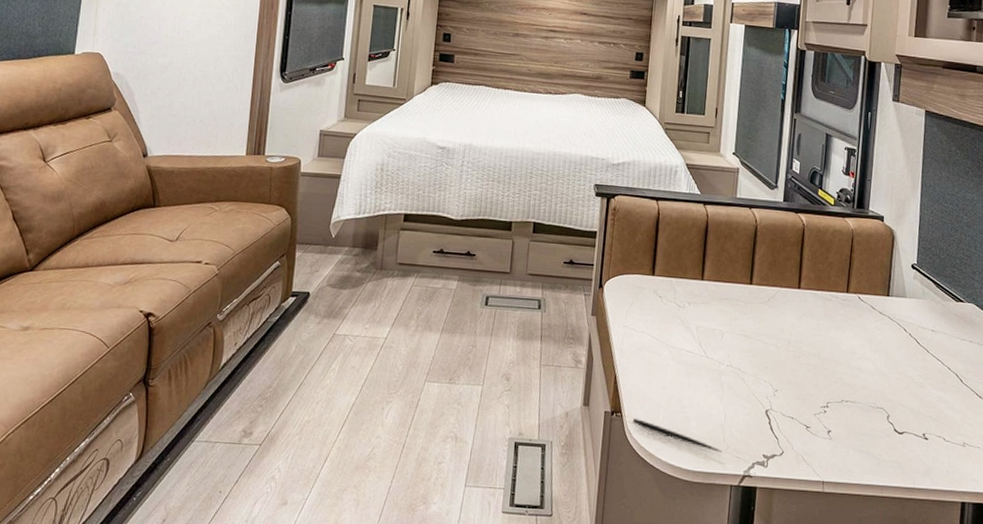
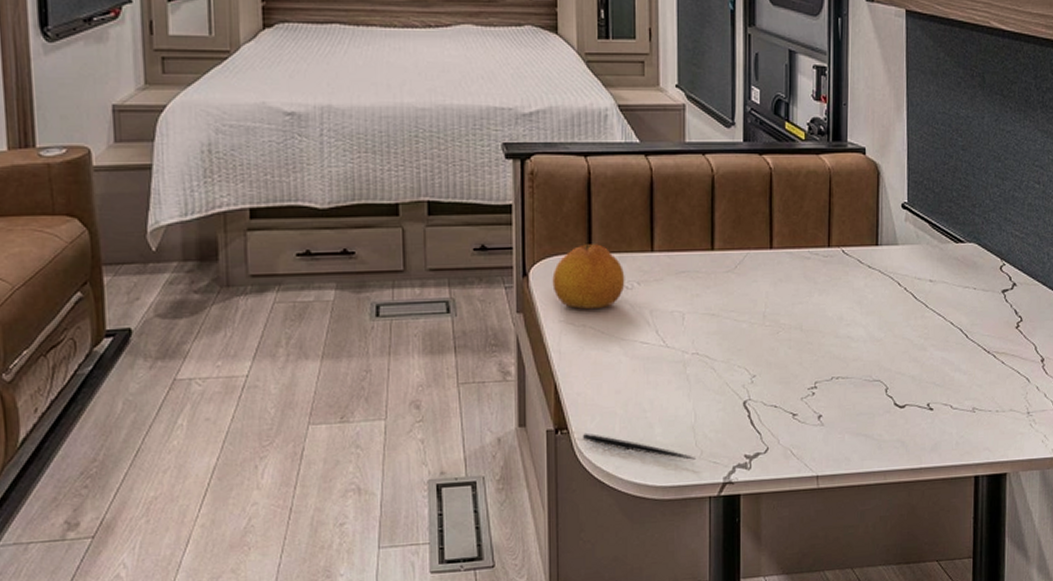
fruit: none [621,268,679,320] -> present [552,244,625,309]

